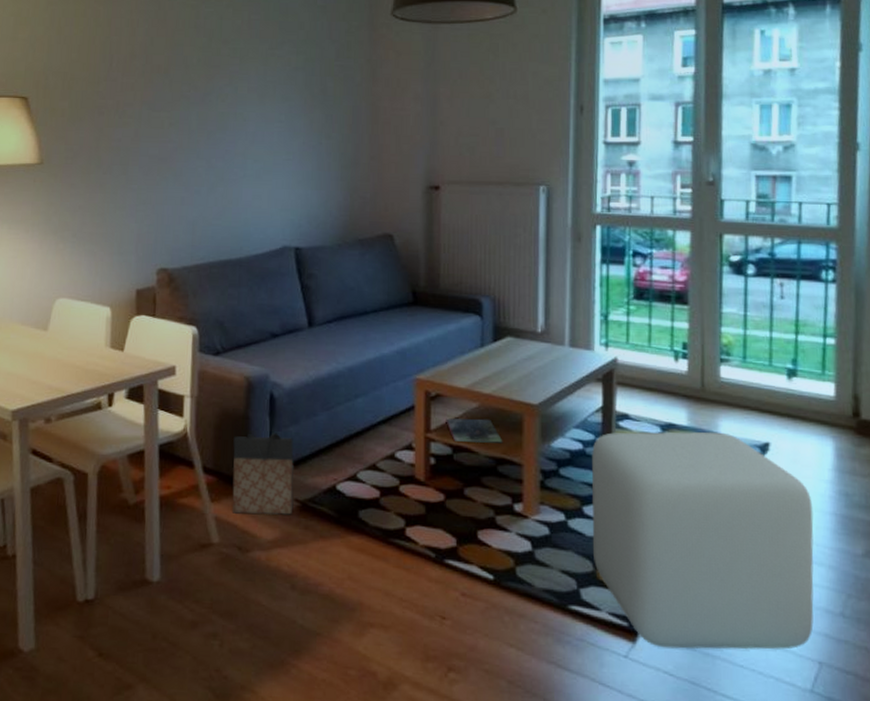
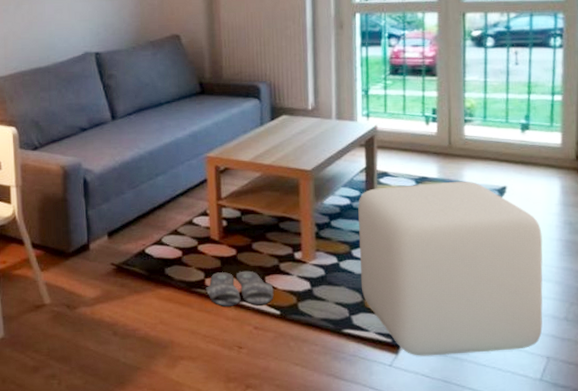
bag: present [232,433,294,515] -> none [55,211,110,279]
slippers: none [405,520,487,567] -> present [205,270,274,307]
magazine: present [446,418,503,443] -> none [234,185,283,206]

